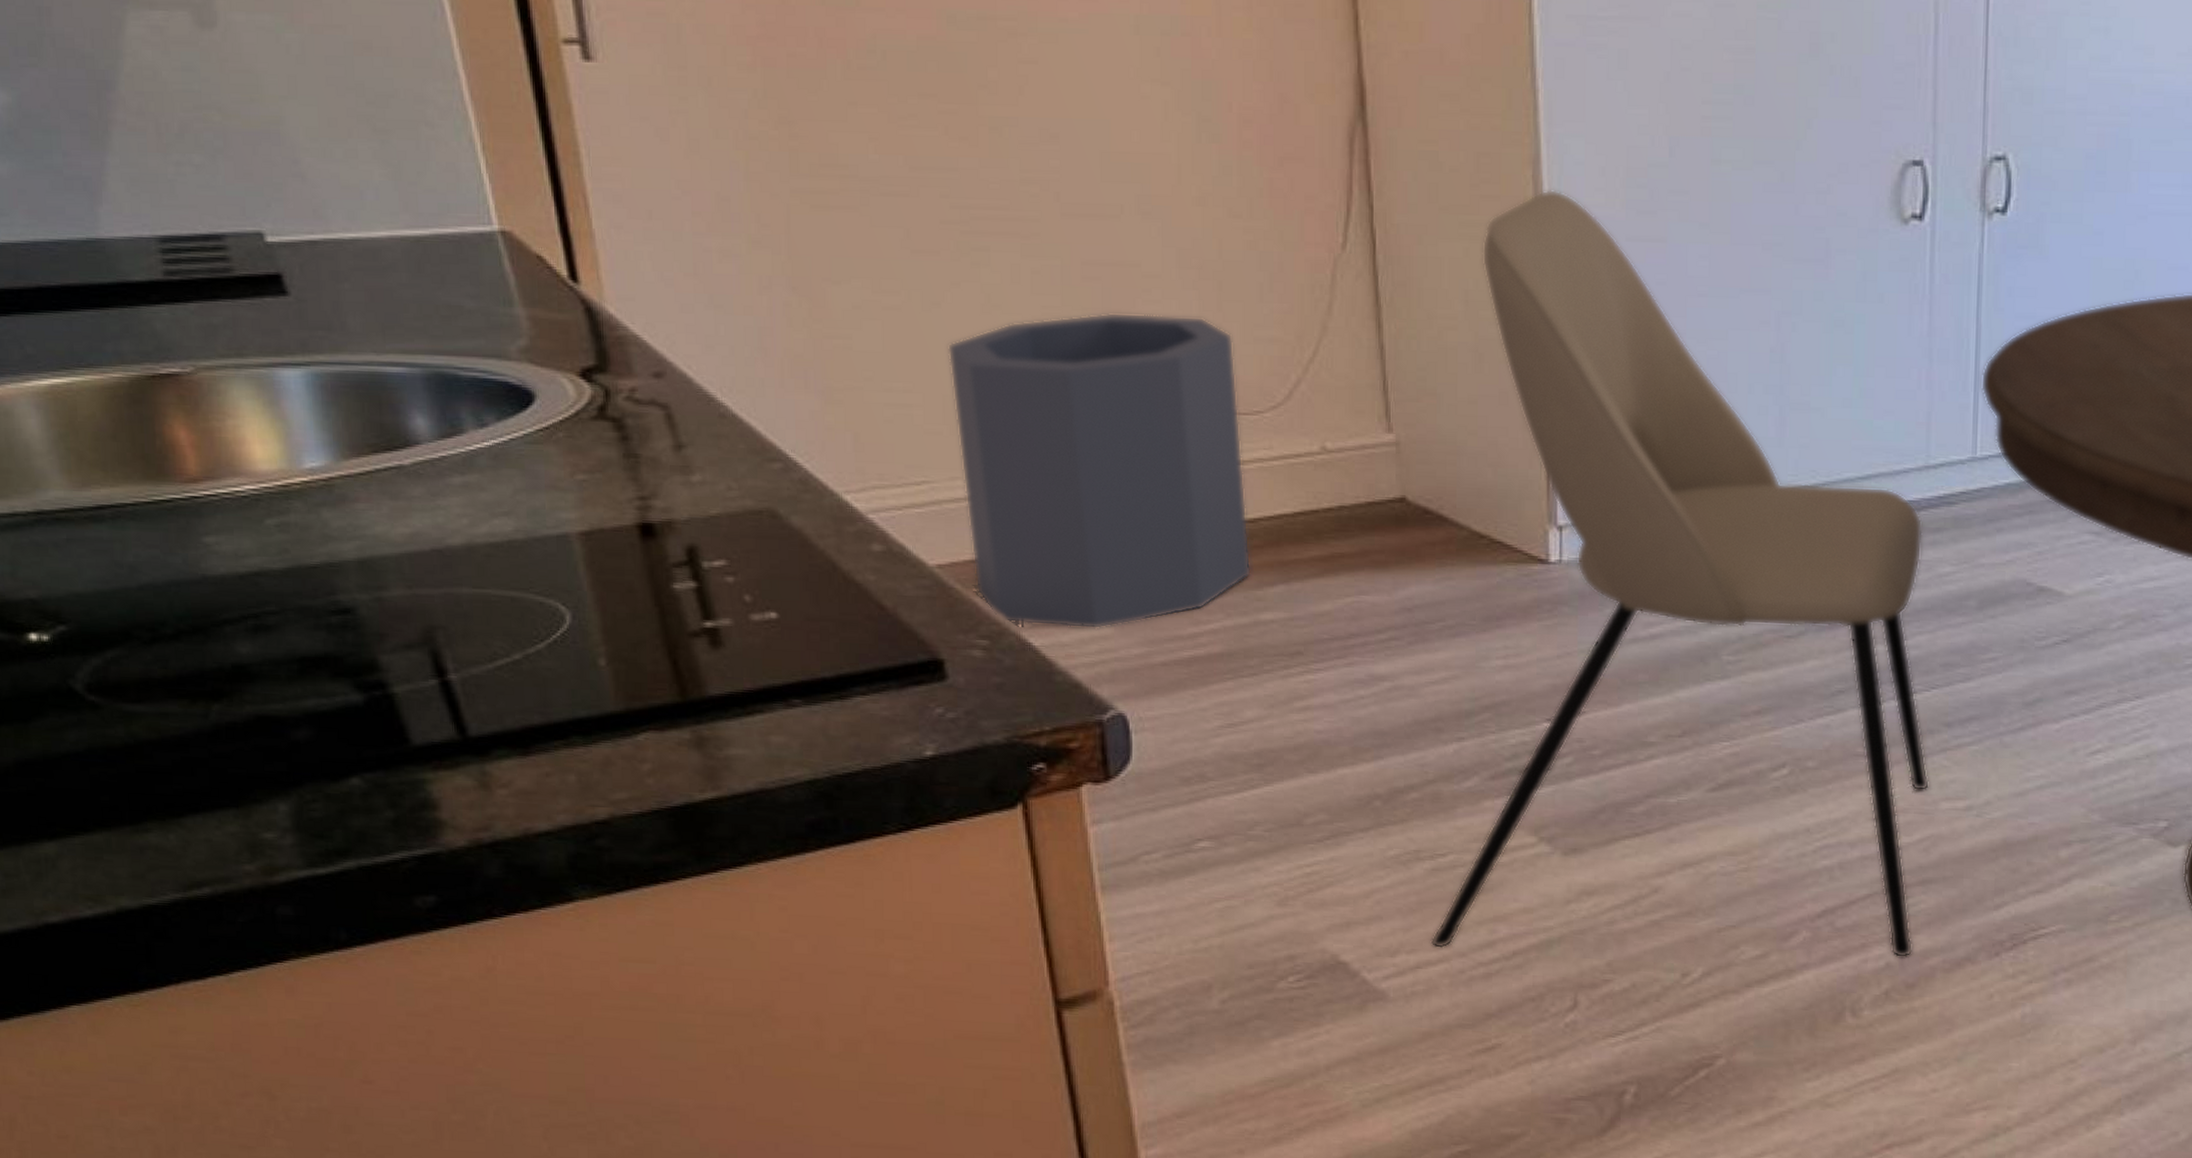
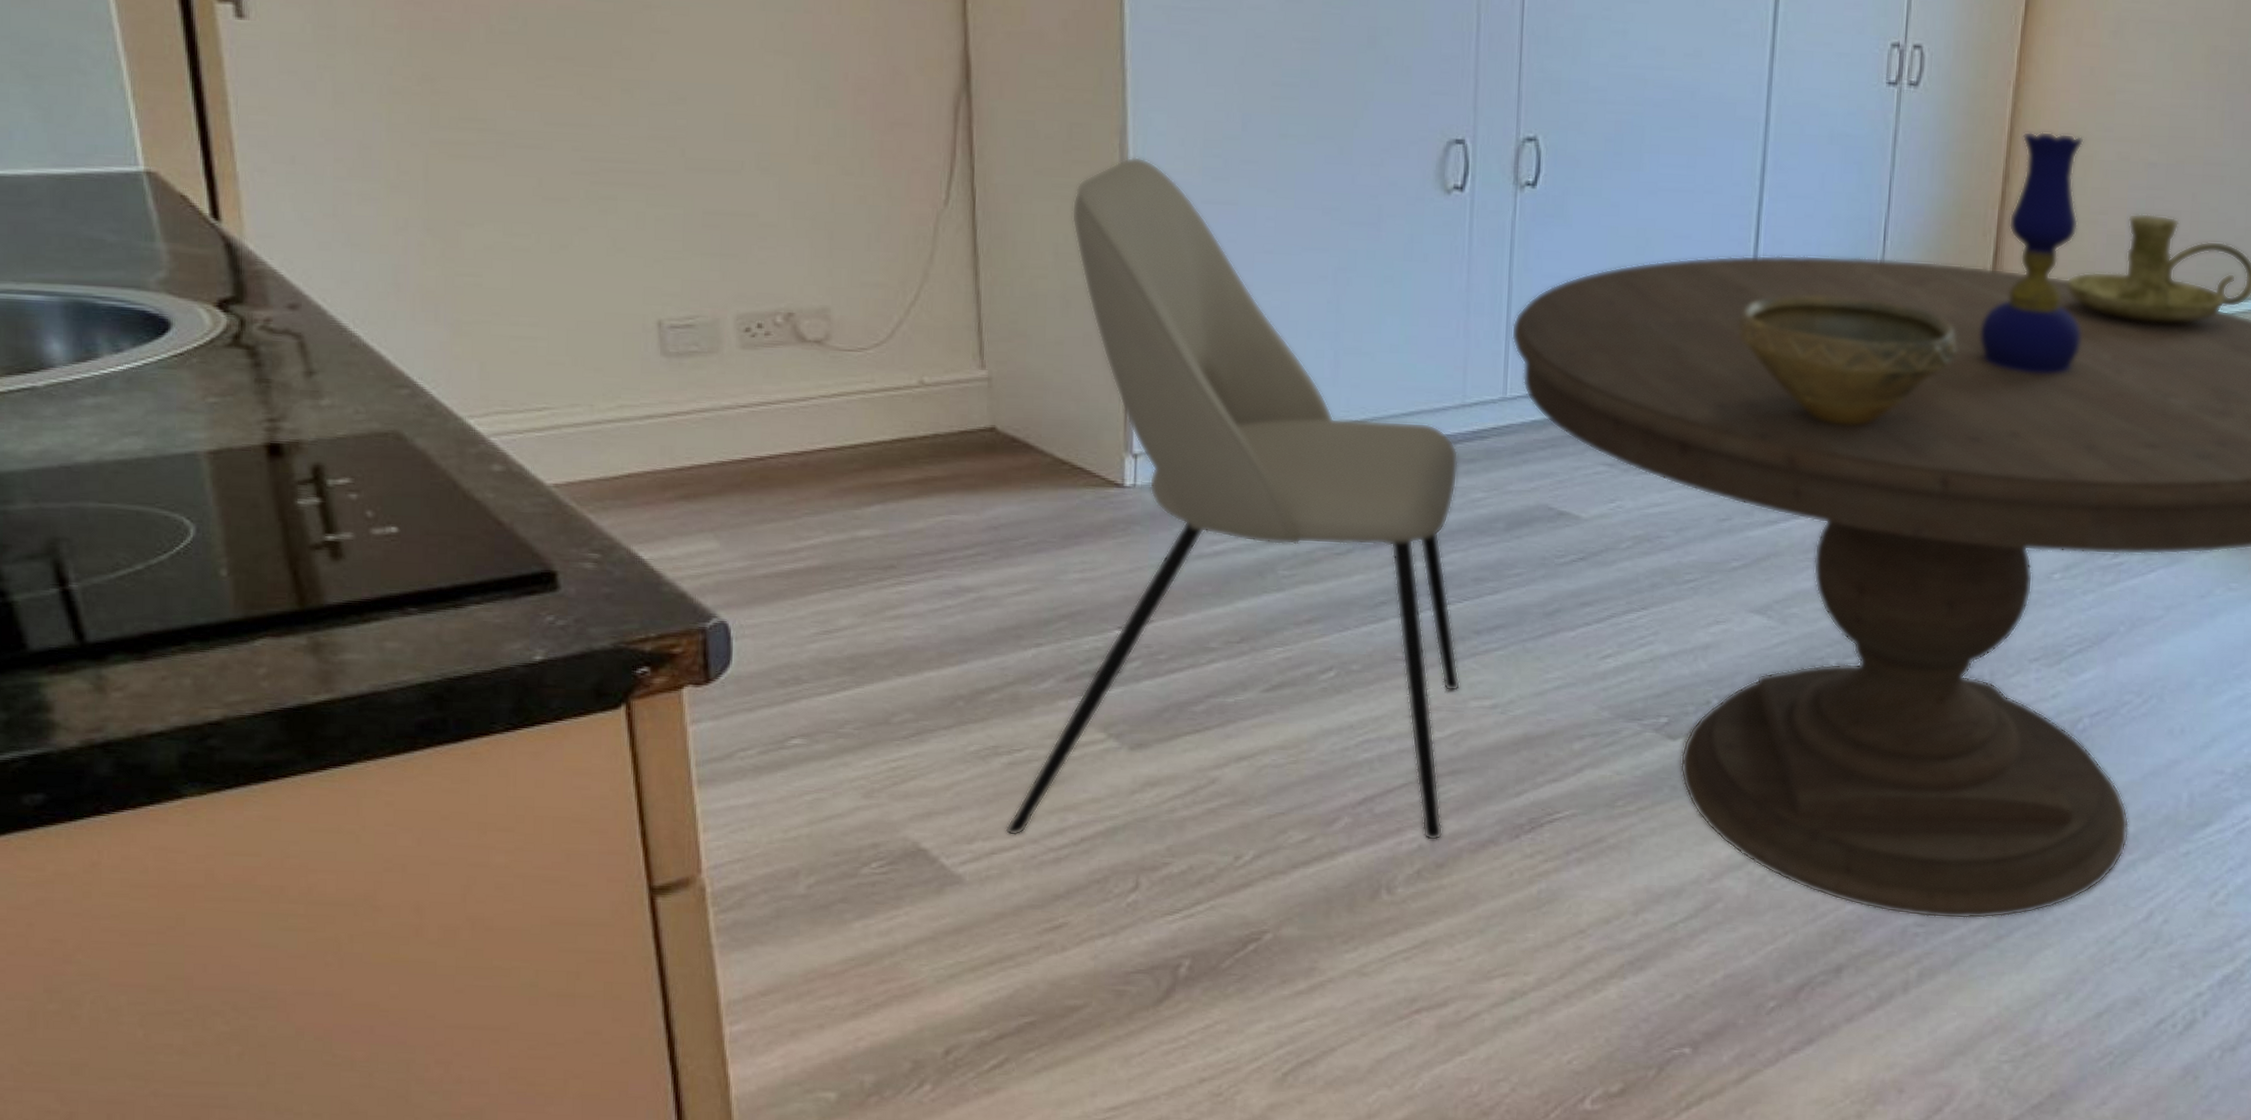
trash can: present [947,312,1252,629] -> none [572,257,851,544]

